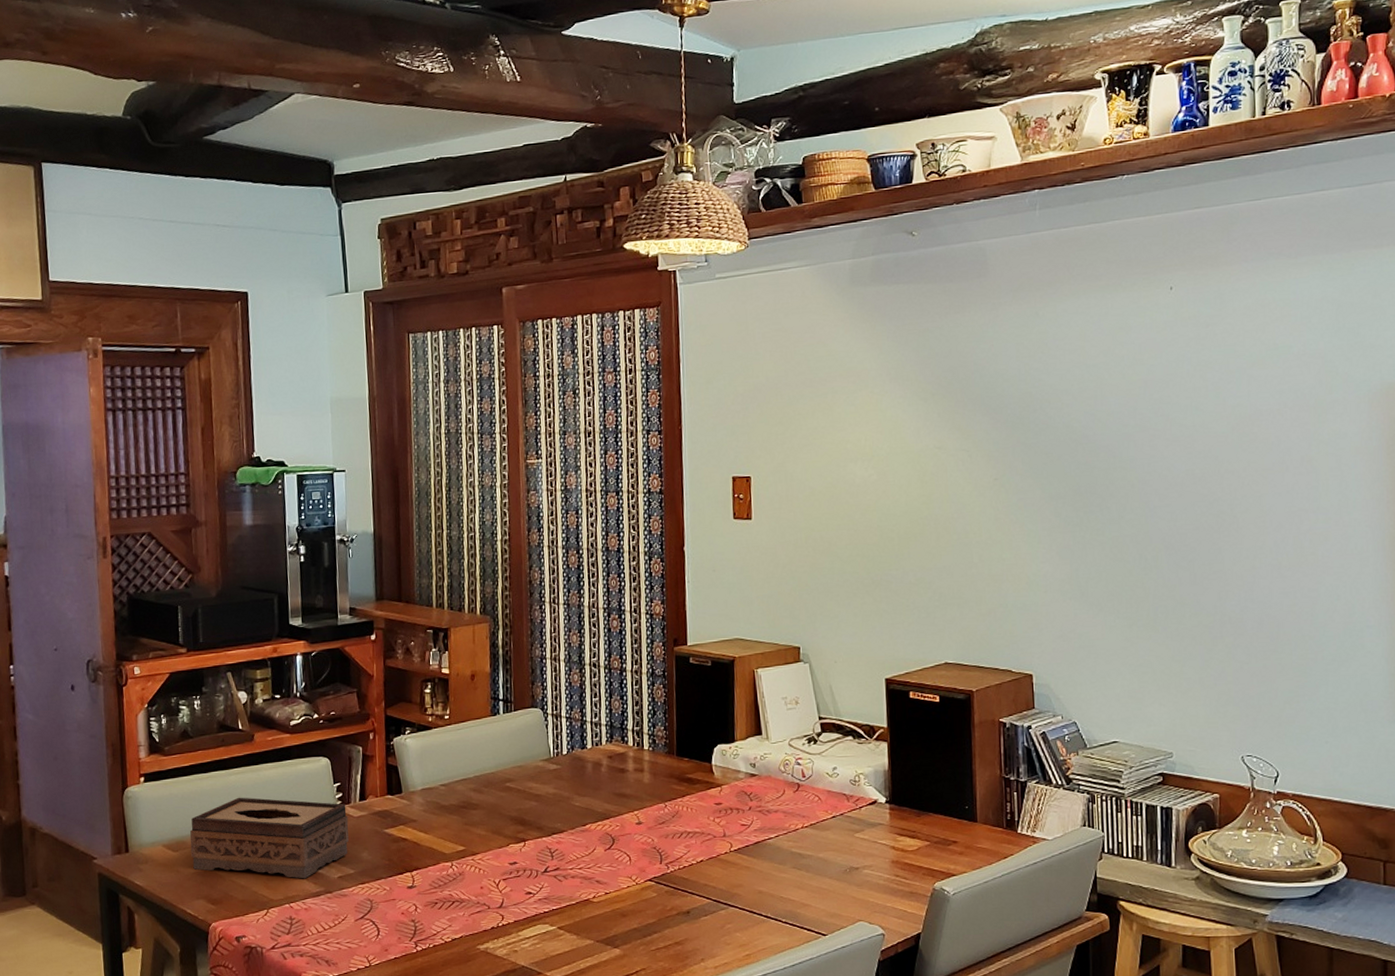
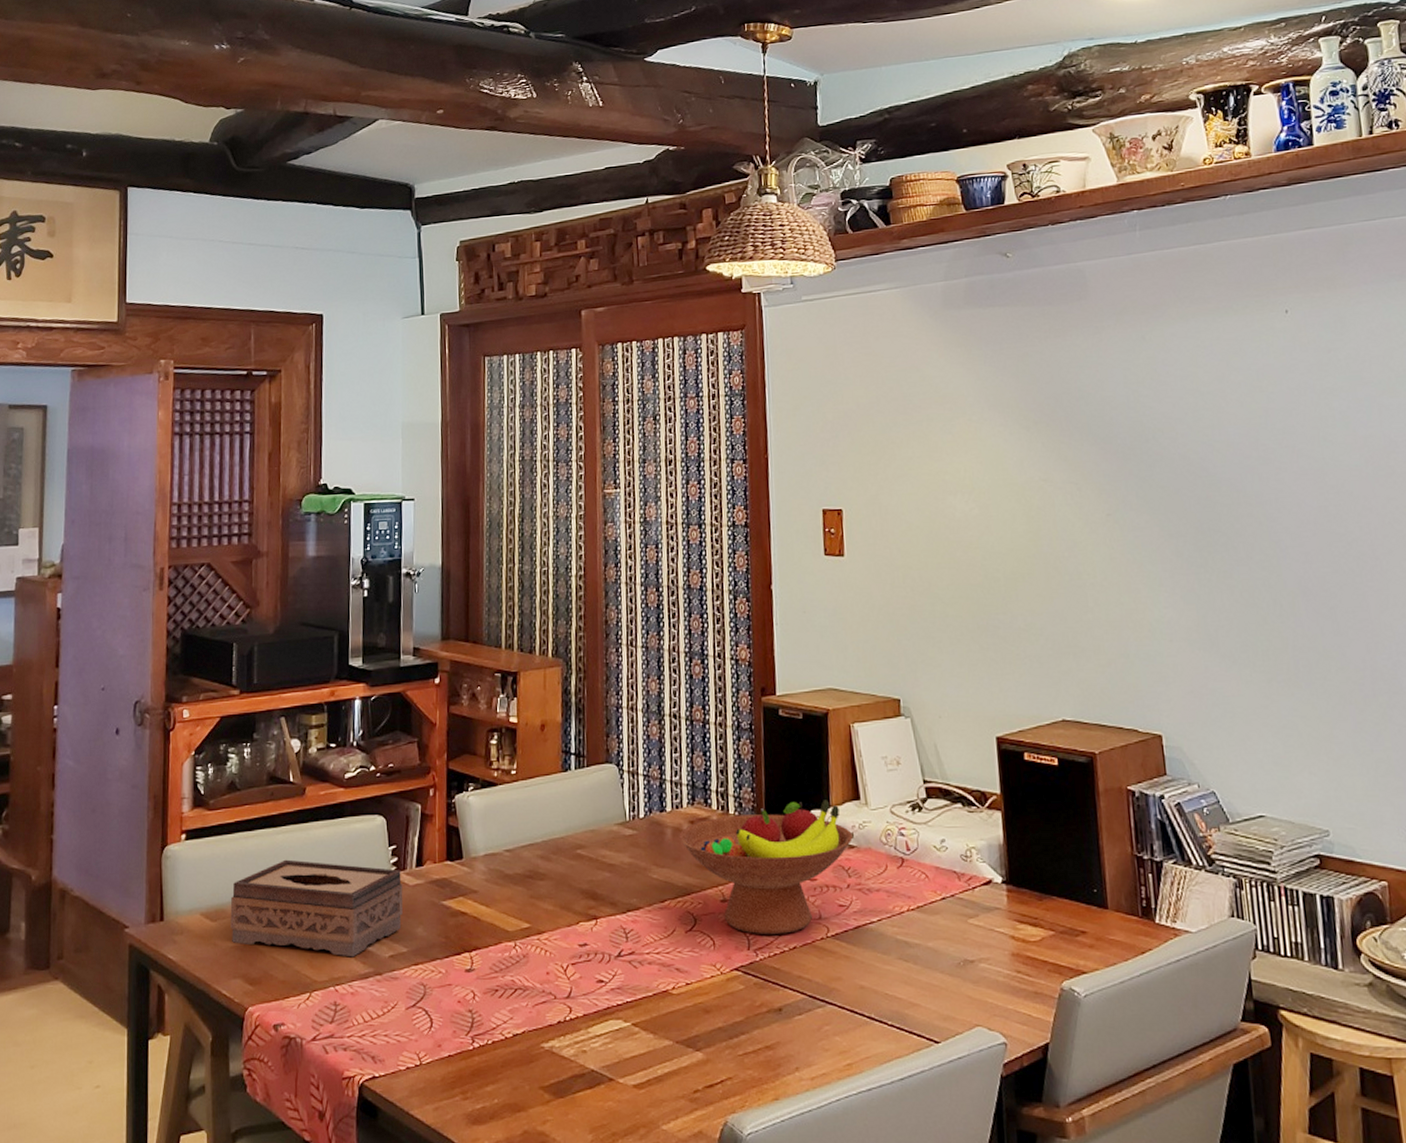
fruit bowl: none [598,735,755,851] -> present [679,800,853,934]

